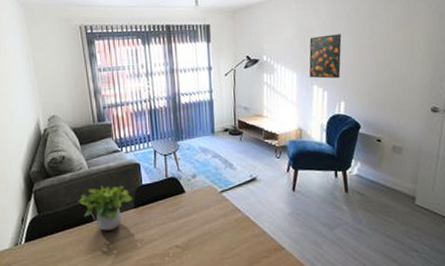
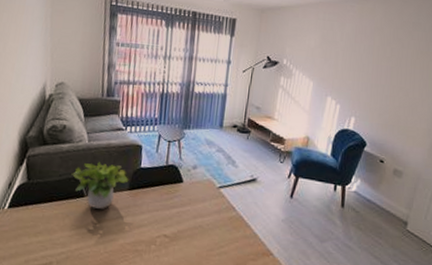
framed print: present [309,34,342,79] -> none [325,49,362,95]

